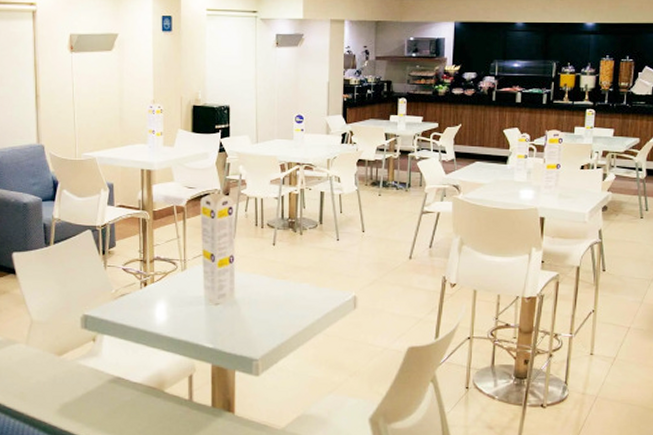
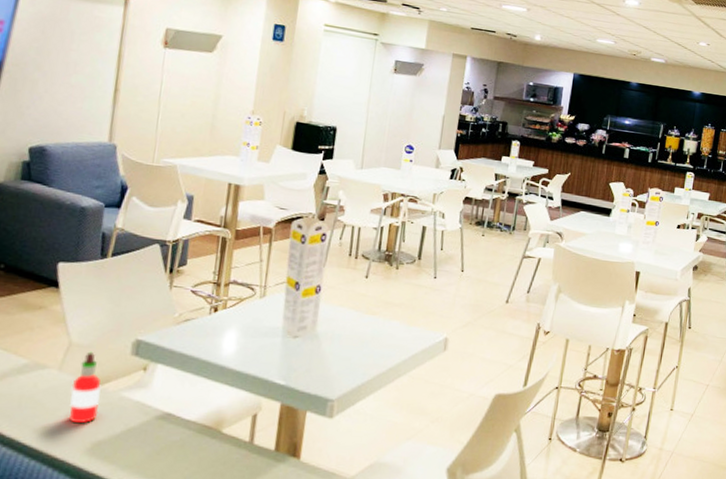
hot sauce: none [38,327,62,388] -> present [69,351,101,423]

